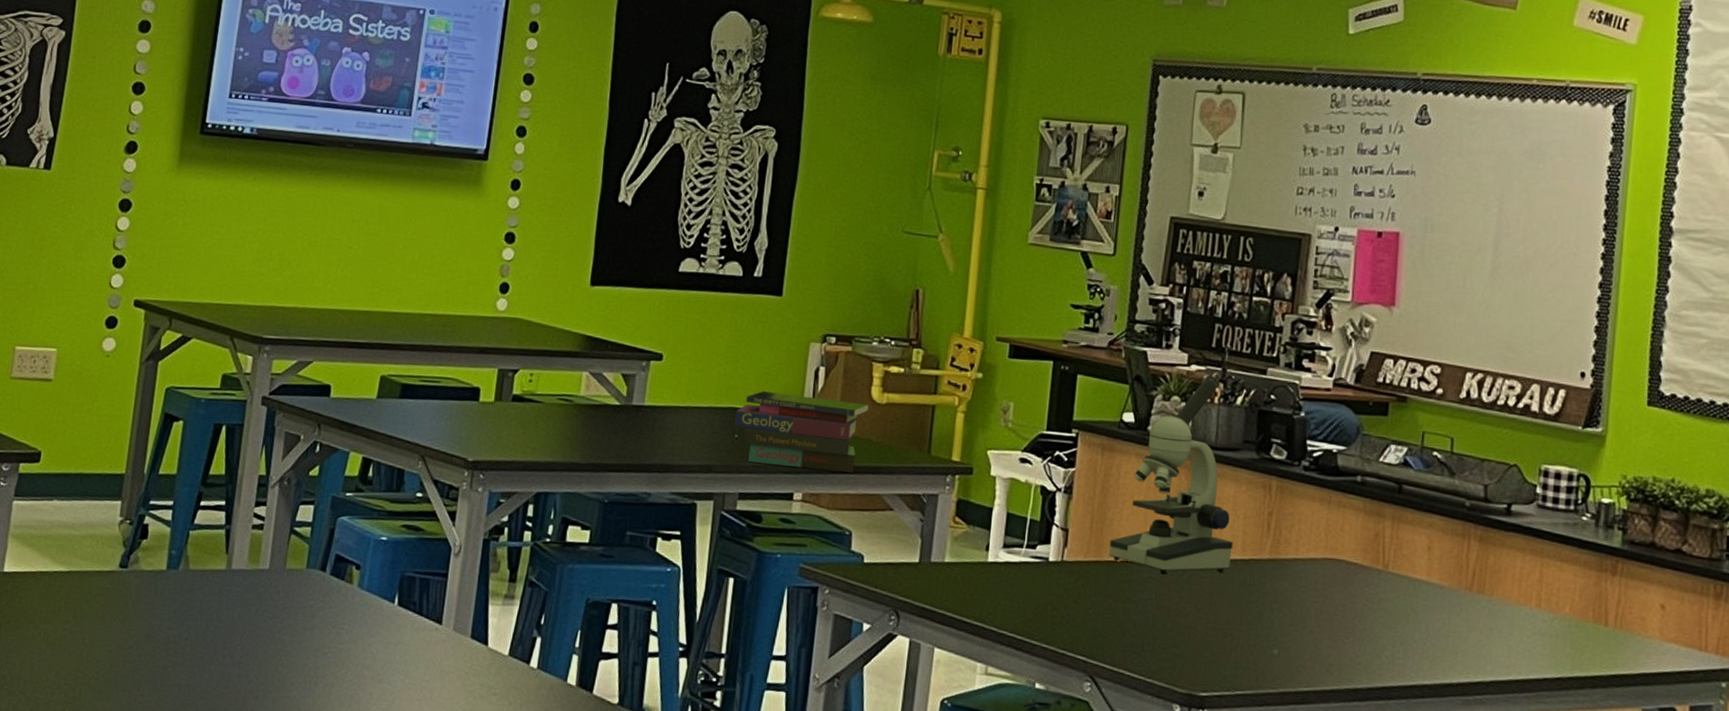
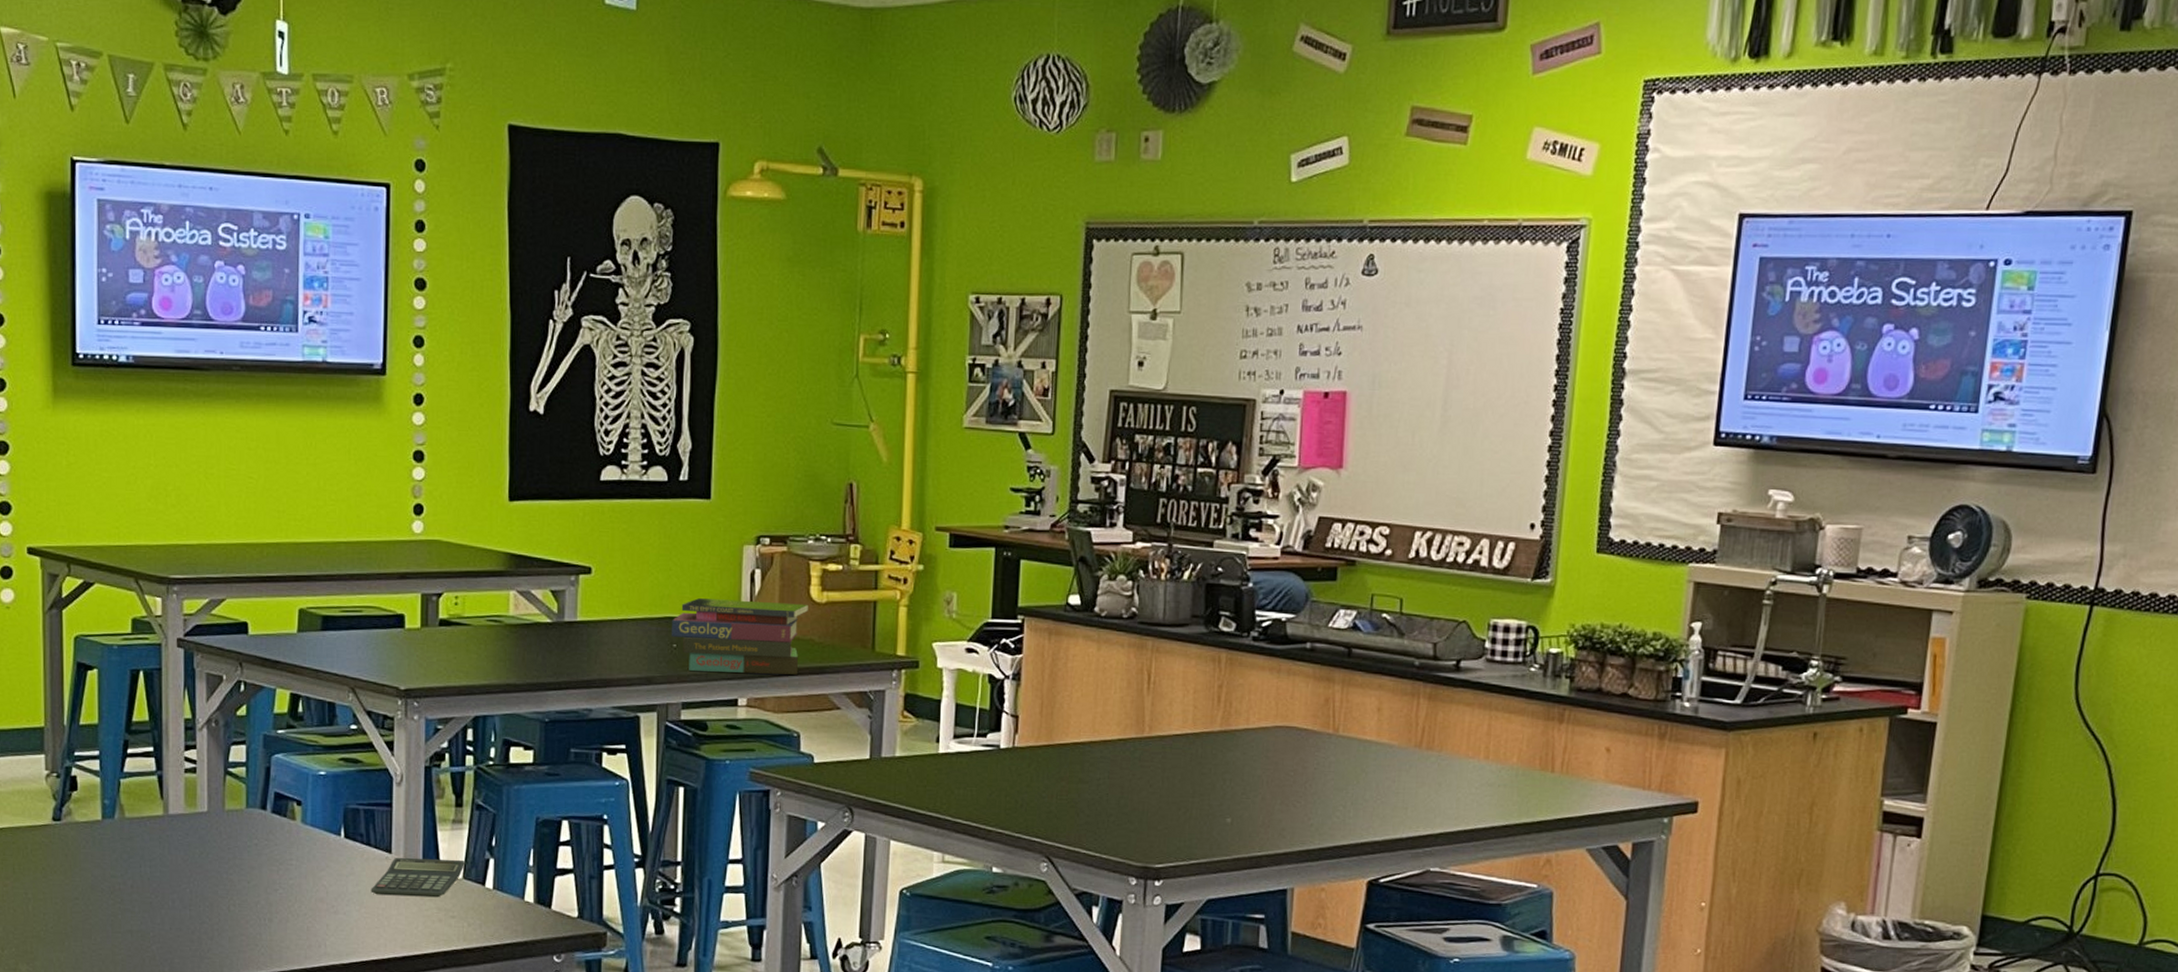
calculator: none [417,628,513,674] -> present [371,857,466,898]
microscope: present [1109,375,1233,574] -> none [1060,551,1184,752]

